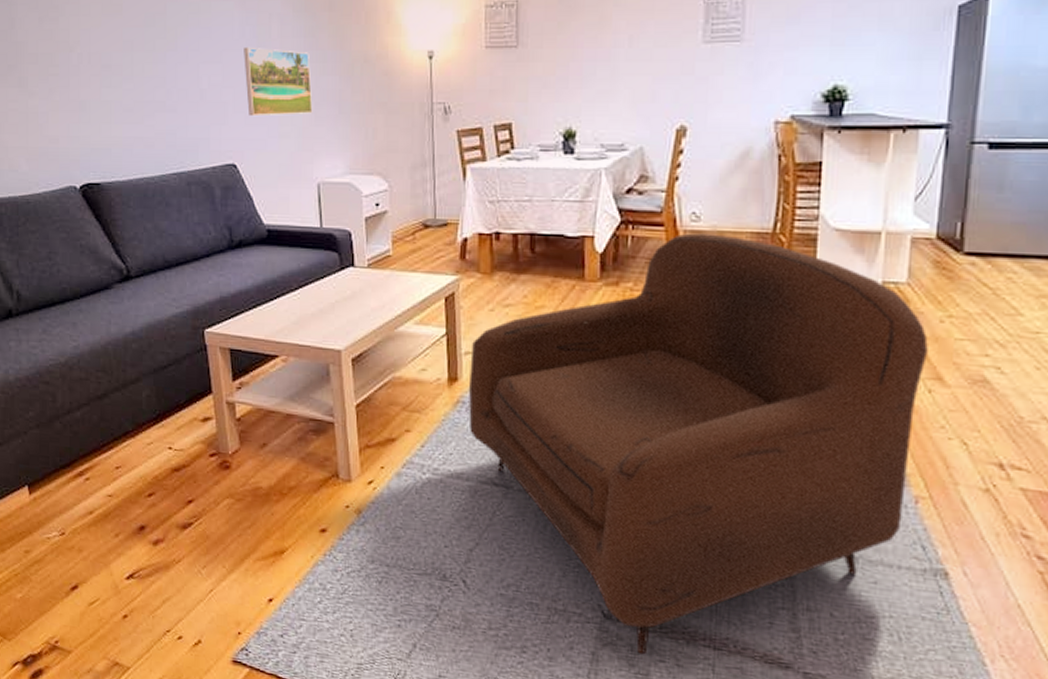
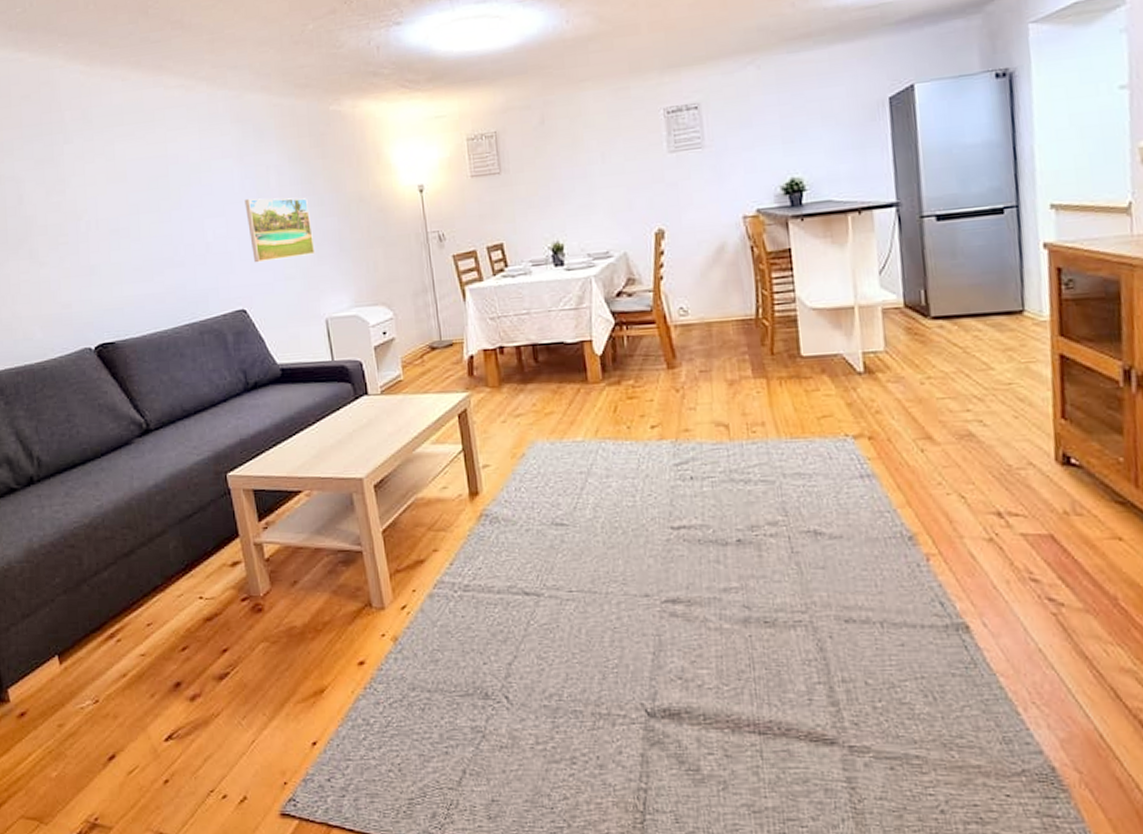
armchair: present [469,233,928,655] -> none [488,325,918,750]

